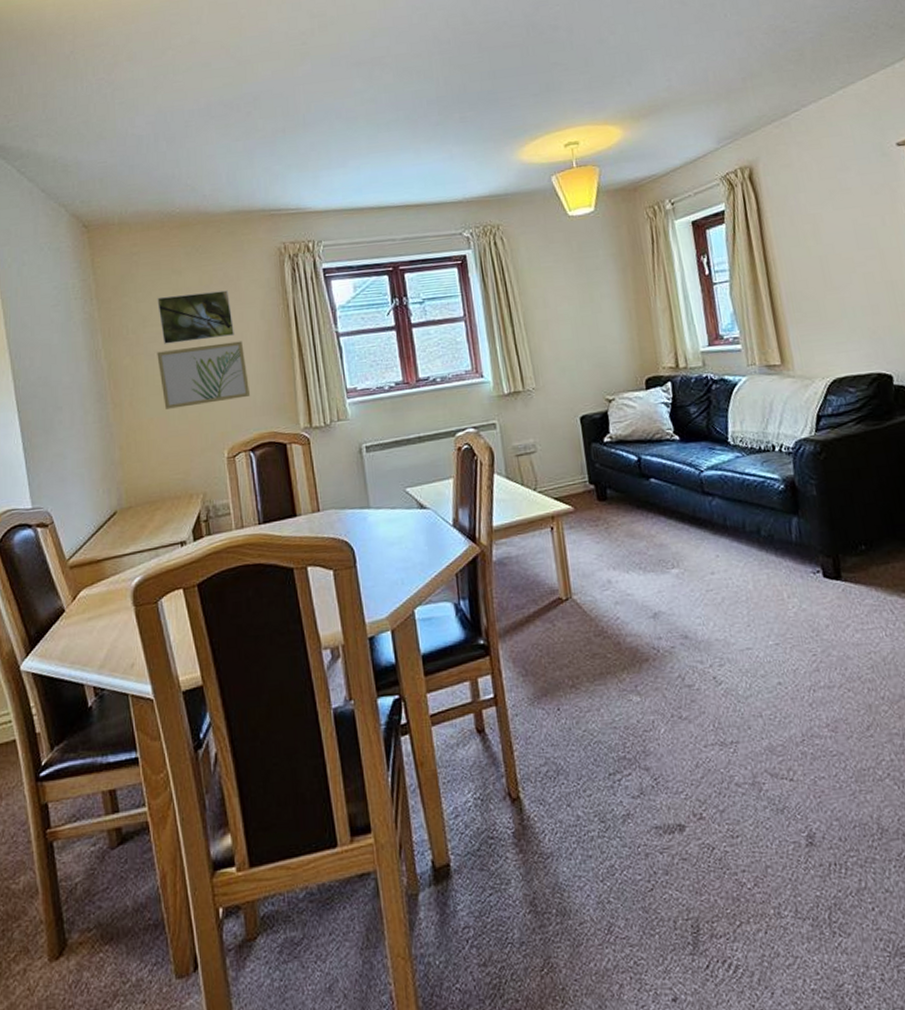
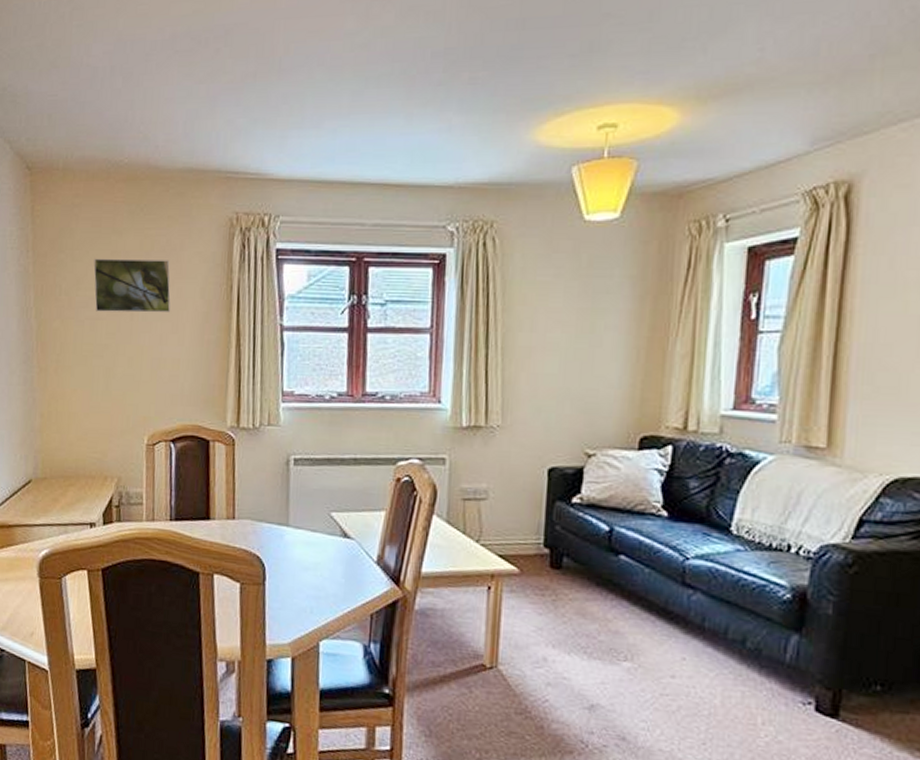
wall art: present [157,341,251,409] -> none [87,318,179,384]

